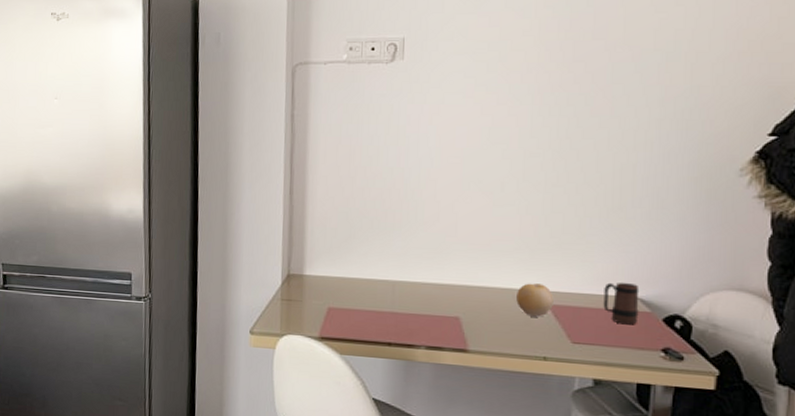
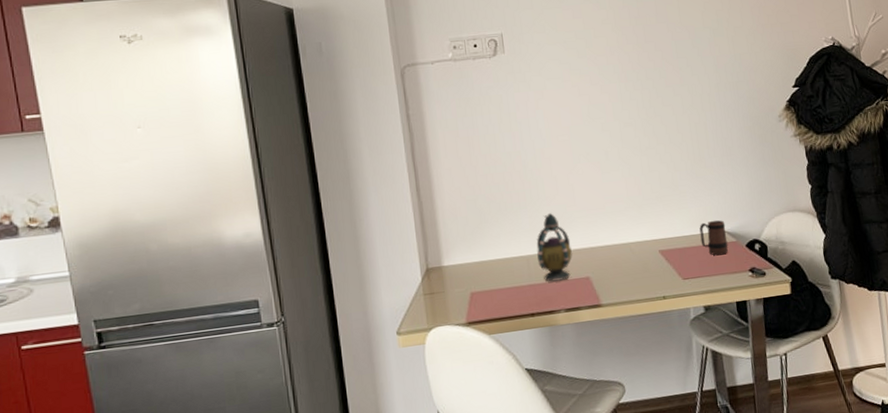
teapot: none [404,239,444,315] -> present [536,212,572,282]
fruit: present [516,283,554,317] -> none [633,234,664,264]

